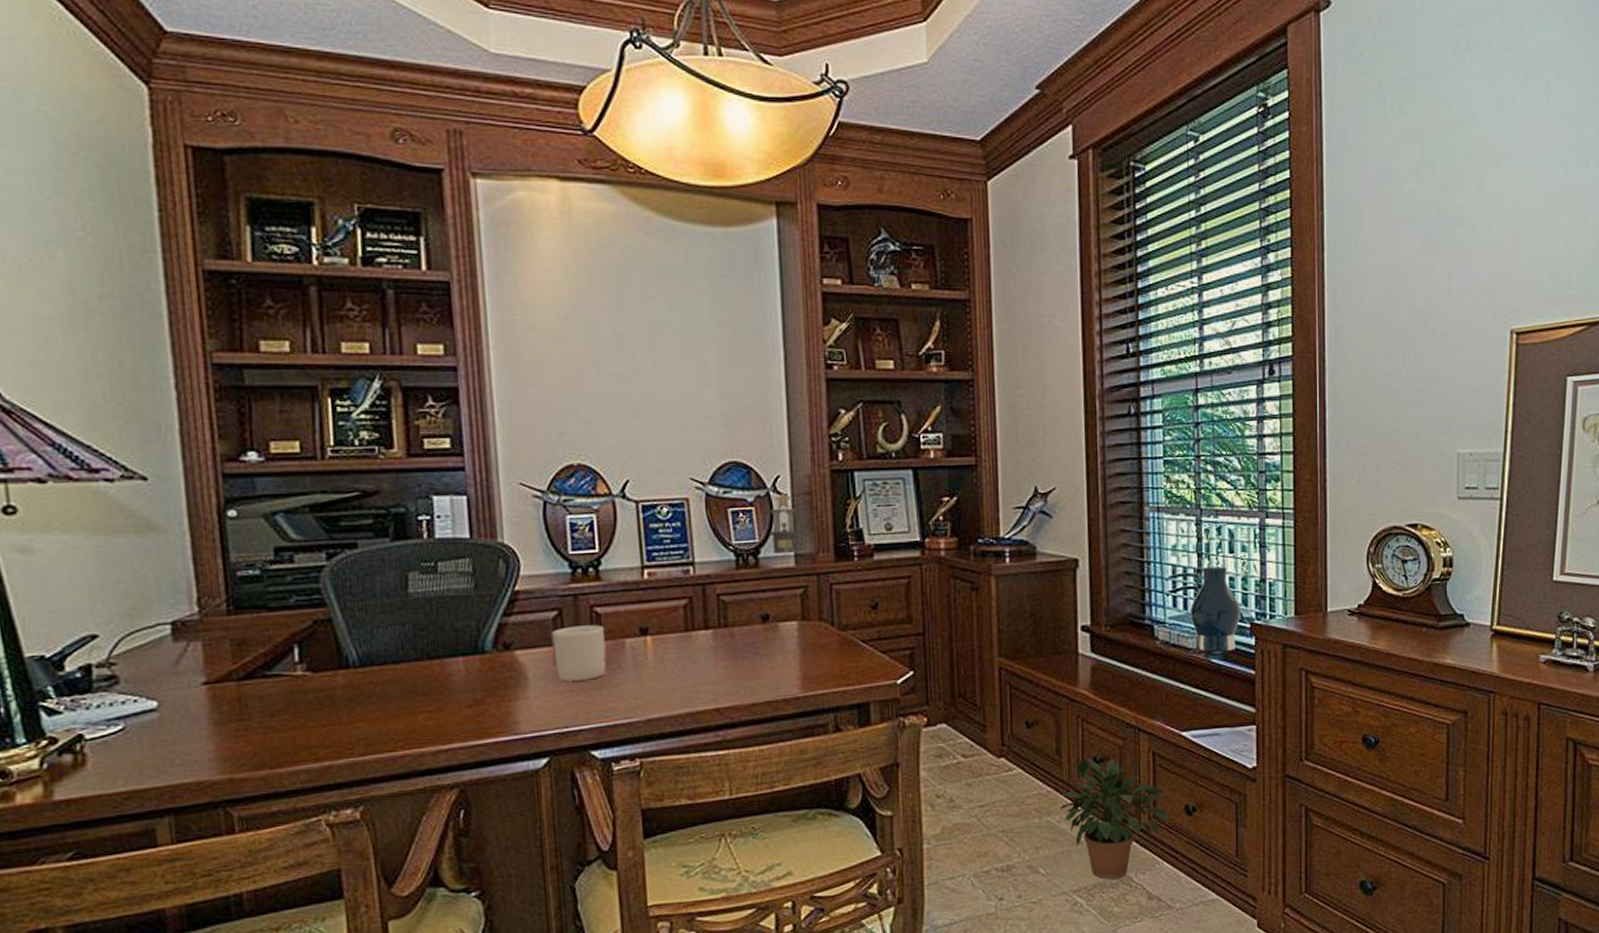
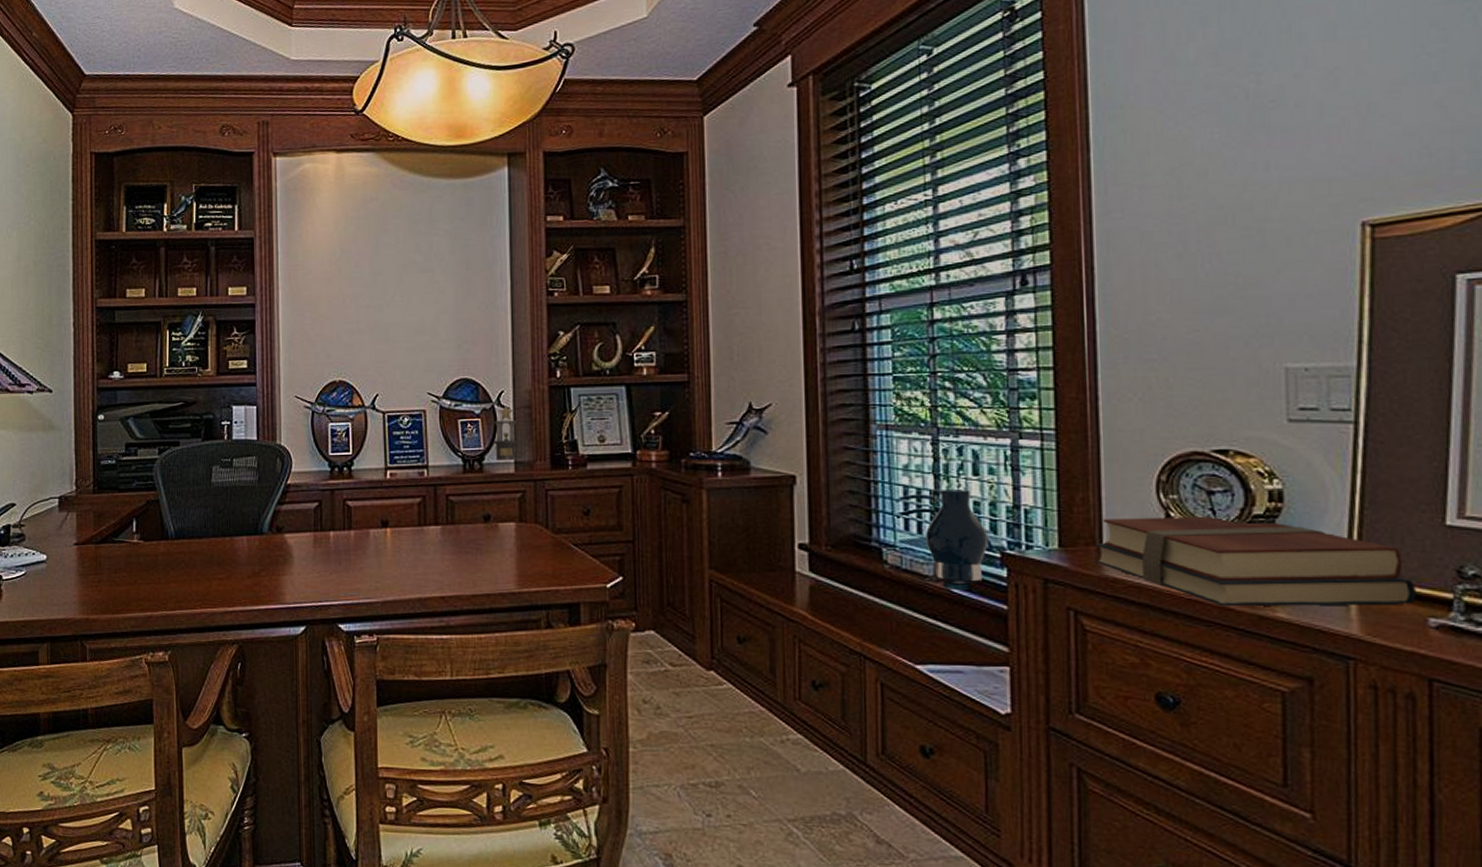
mug: present [552,625,607,682] -> none [313,516,354,563]
potted plant: present [1060,756,1169,880] -> none [774,679,901,815]
books: none [1321,580,1533,658] -> present [1094,516,1416,607]

